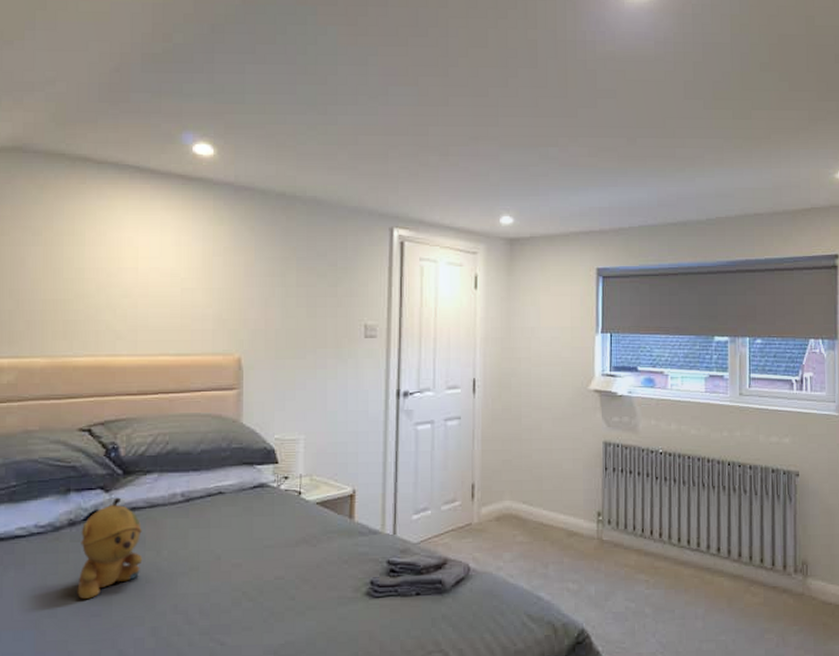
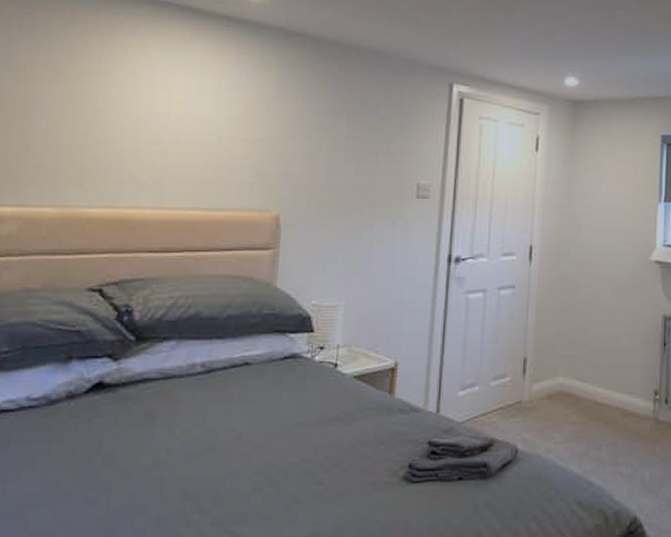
stuffed bear: present [77,497,143,599] -> none [70,367,153,484]

